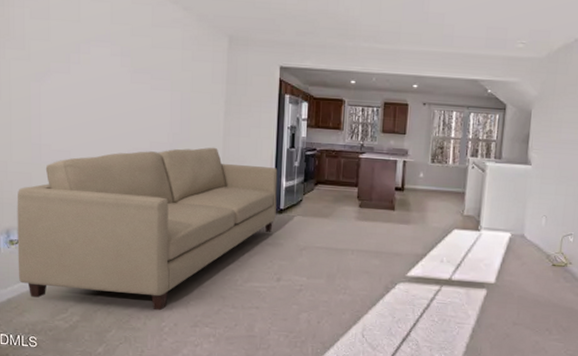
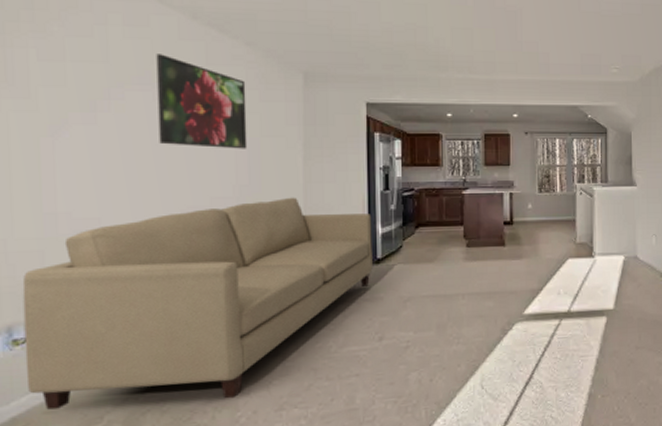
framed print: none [114,15,182,102] -> present [156,54,248,149]

